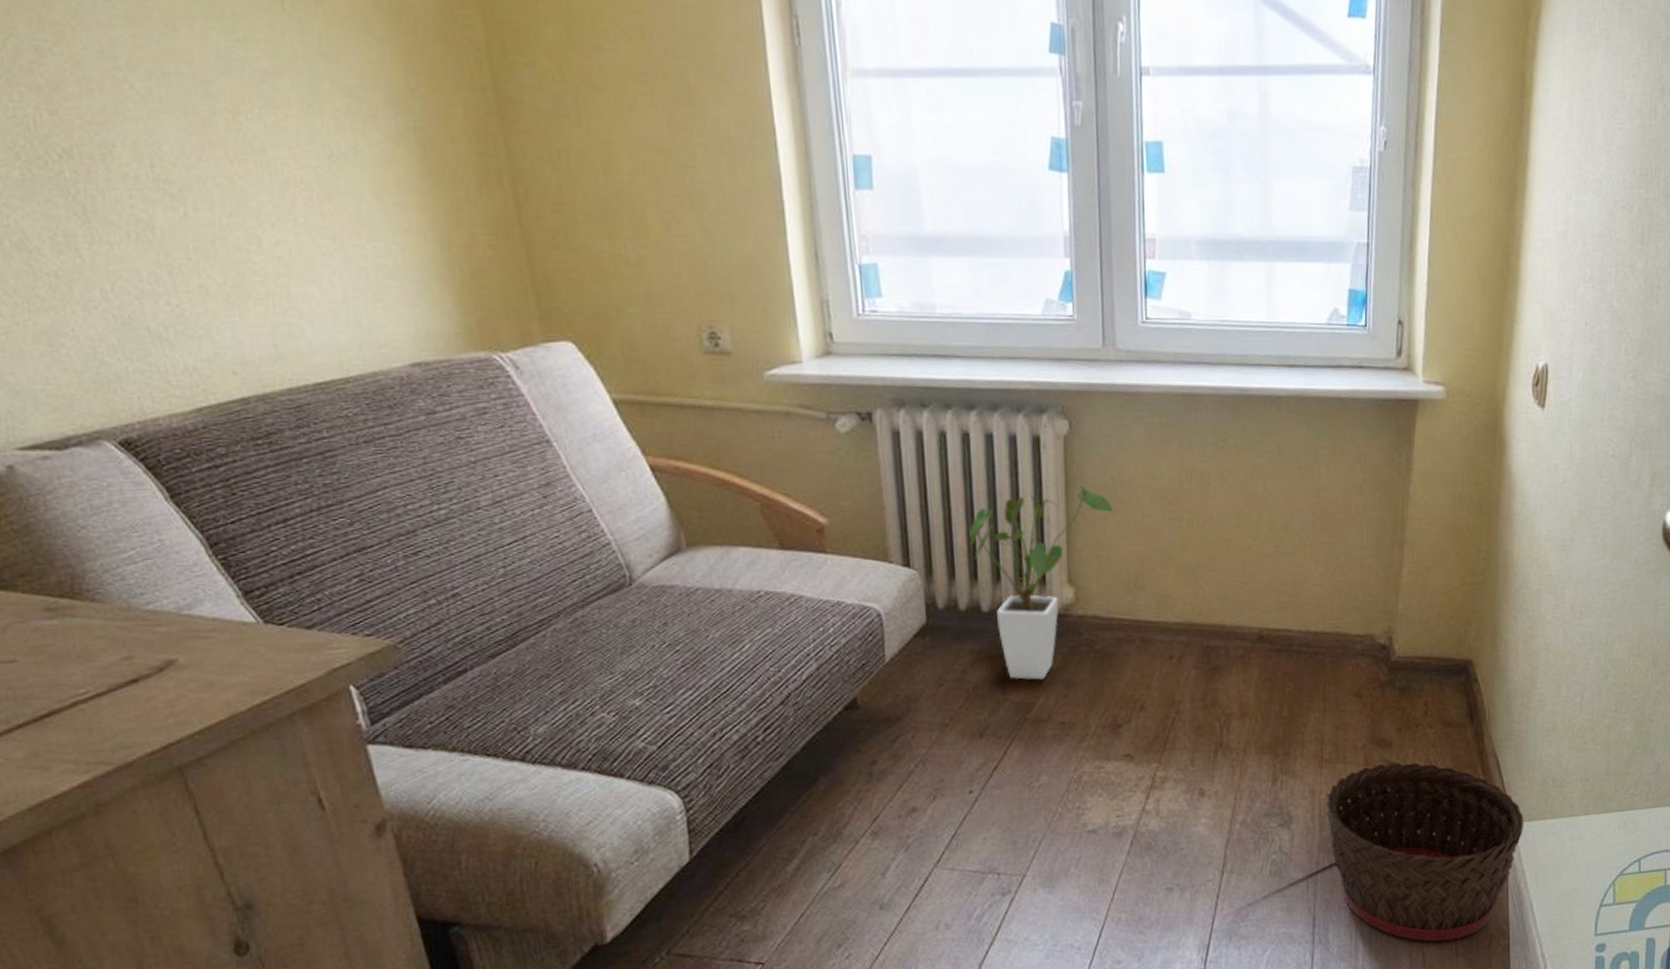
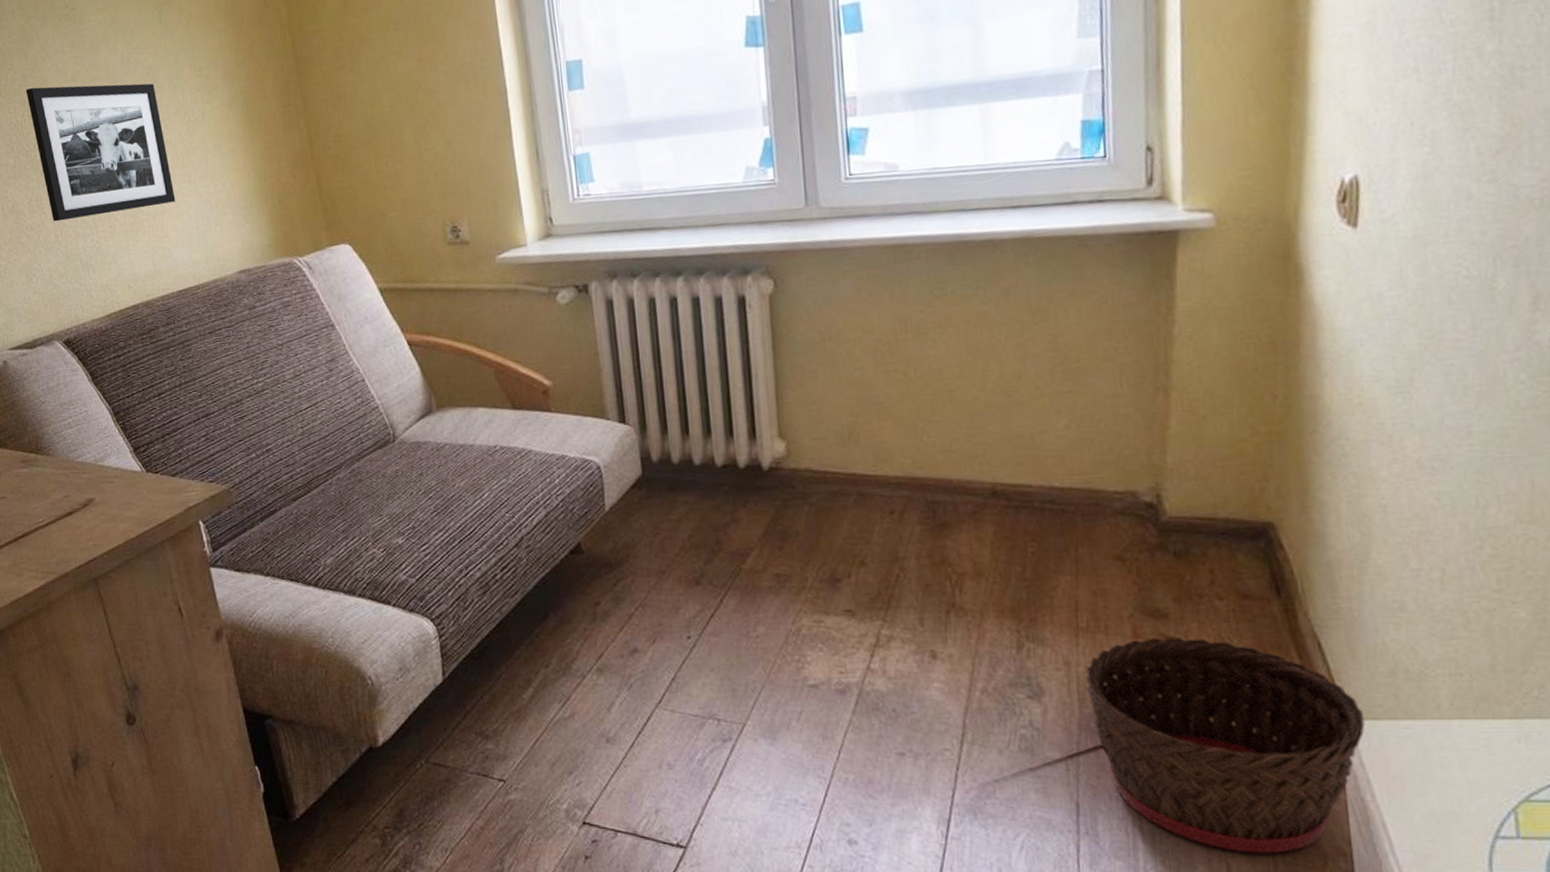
picture frame: none [41,70,310,271] -> present [25,83,176,222]
house plant: present [969,485,1114,680] -> none [680,341,824,532]

